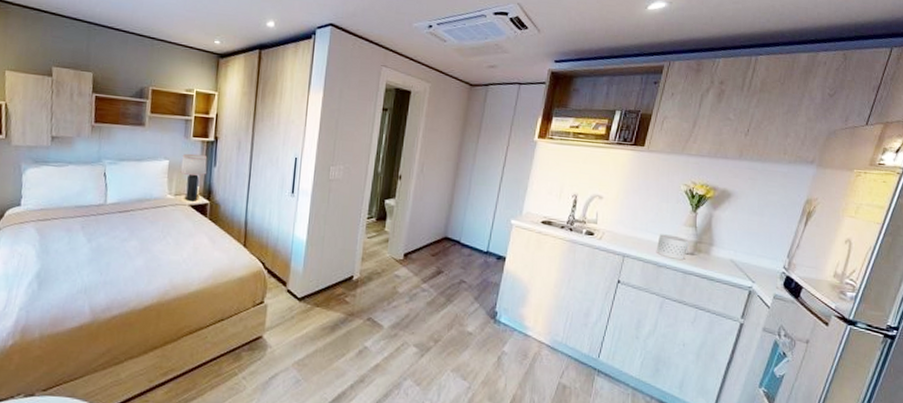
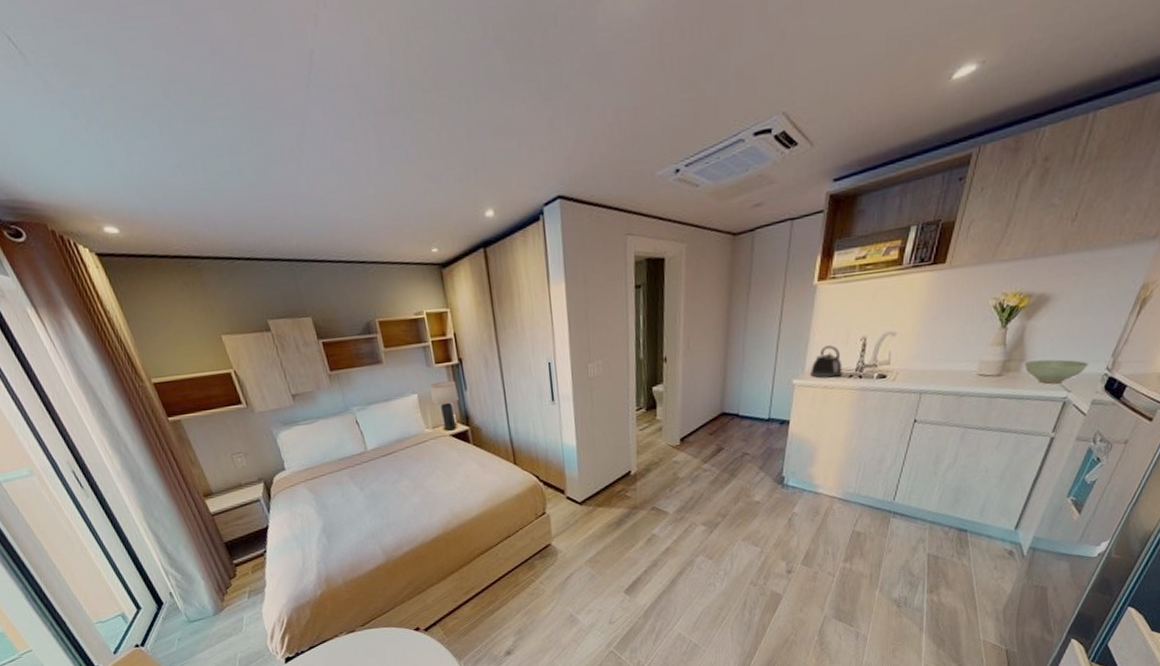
kettle: none [527,195,556,226] -> present [810,345,842,379]
mug: present [656,234,690,261] -> none [957,358,997,386]
bowl: none [713,247,769,273] -> present [1024,359,1090,384]

